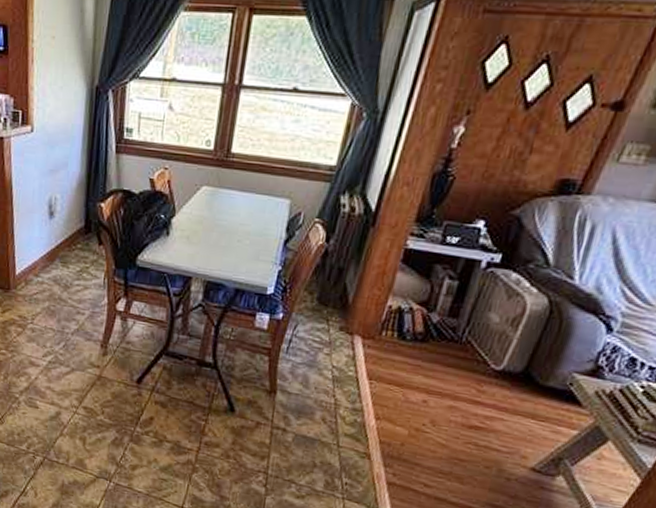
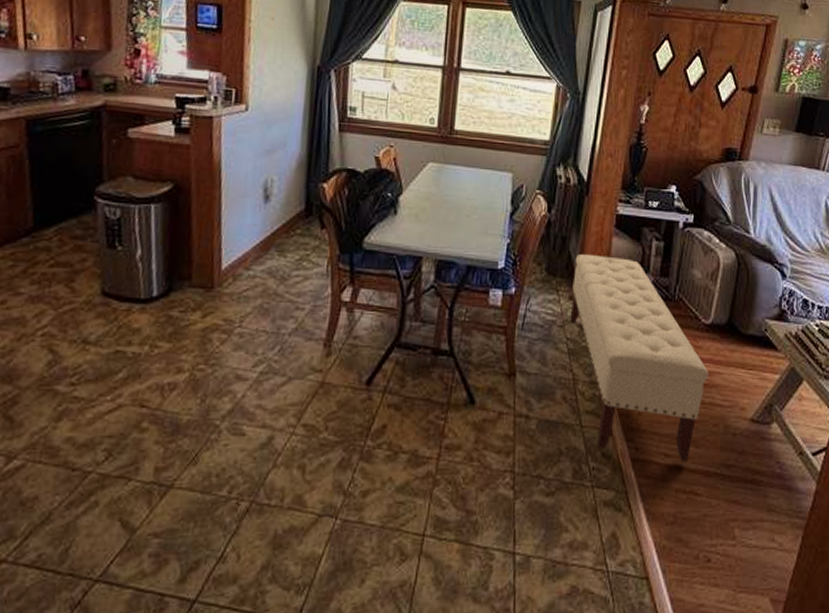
bench: none [338,287,489,495] -> present [570,254,708,462]

